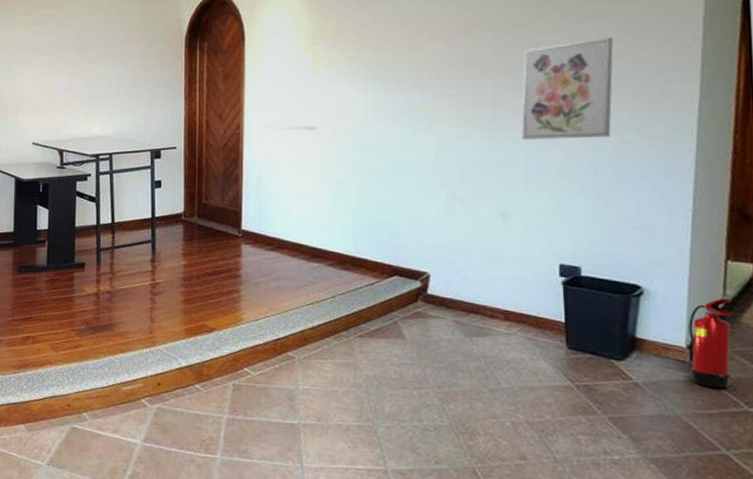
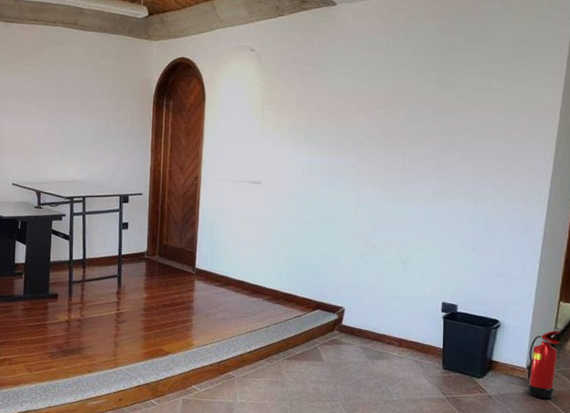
wall art: present [522,37,613,140] -> none [422,120,495,202]

